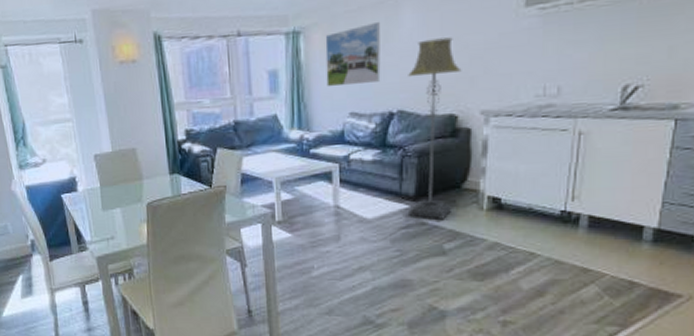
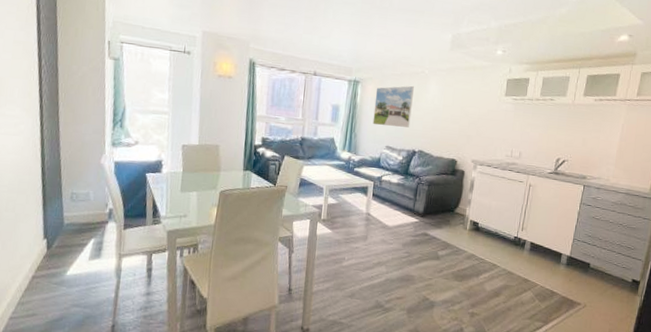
floor lamp: present [408,37,462,220] -> none [417,104,463,233]

